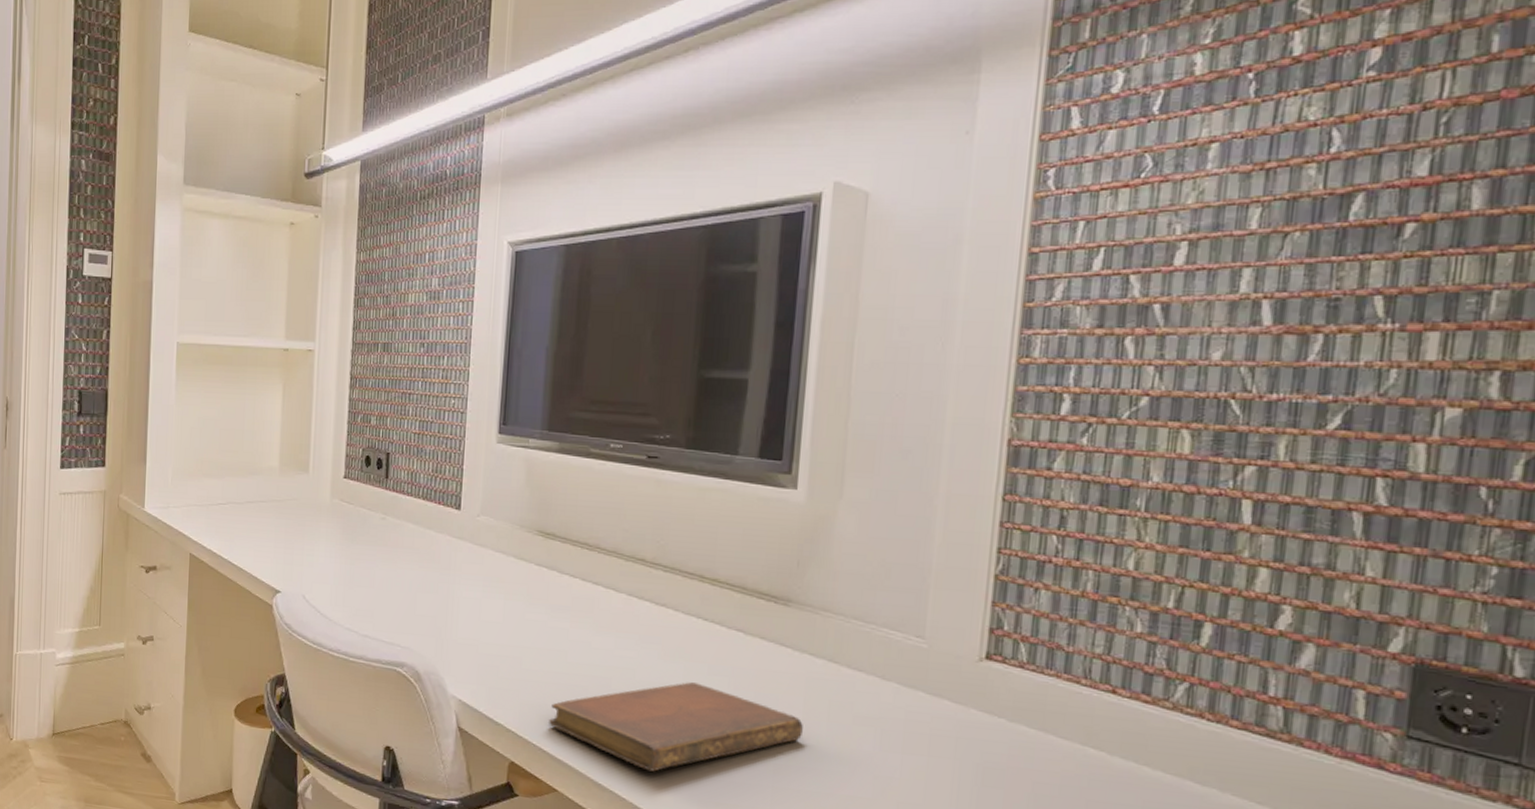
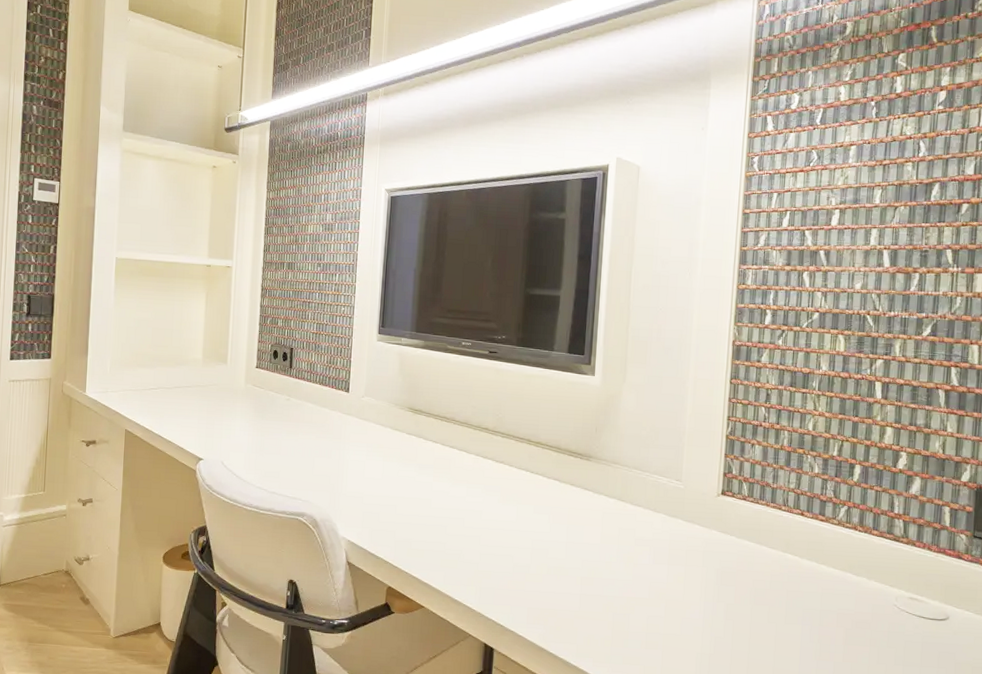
notebook: present [549,682,803,772] -> none [417,519,601,588]

